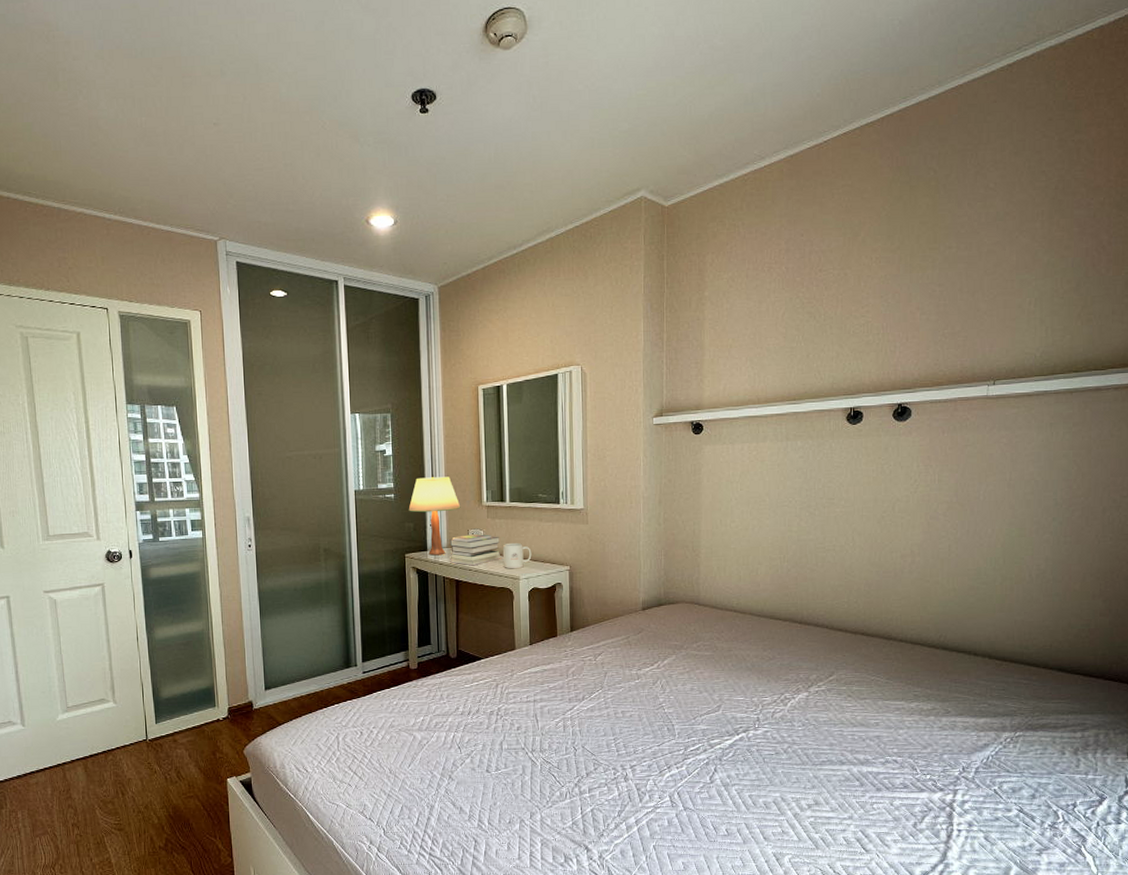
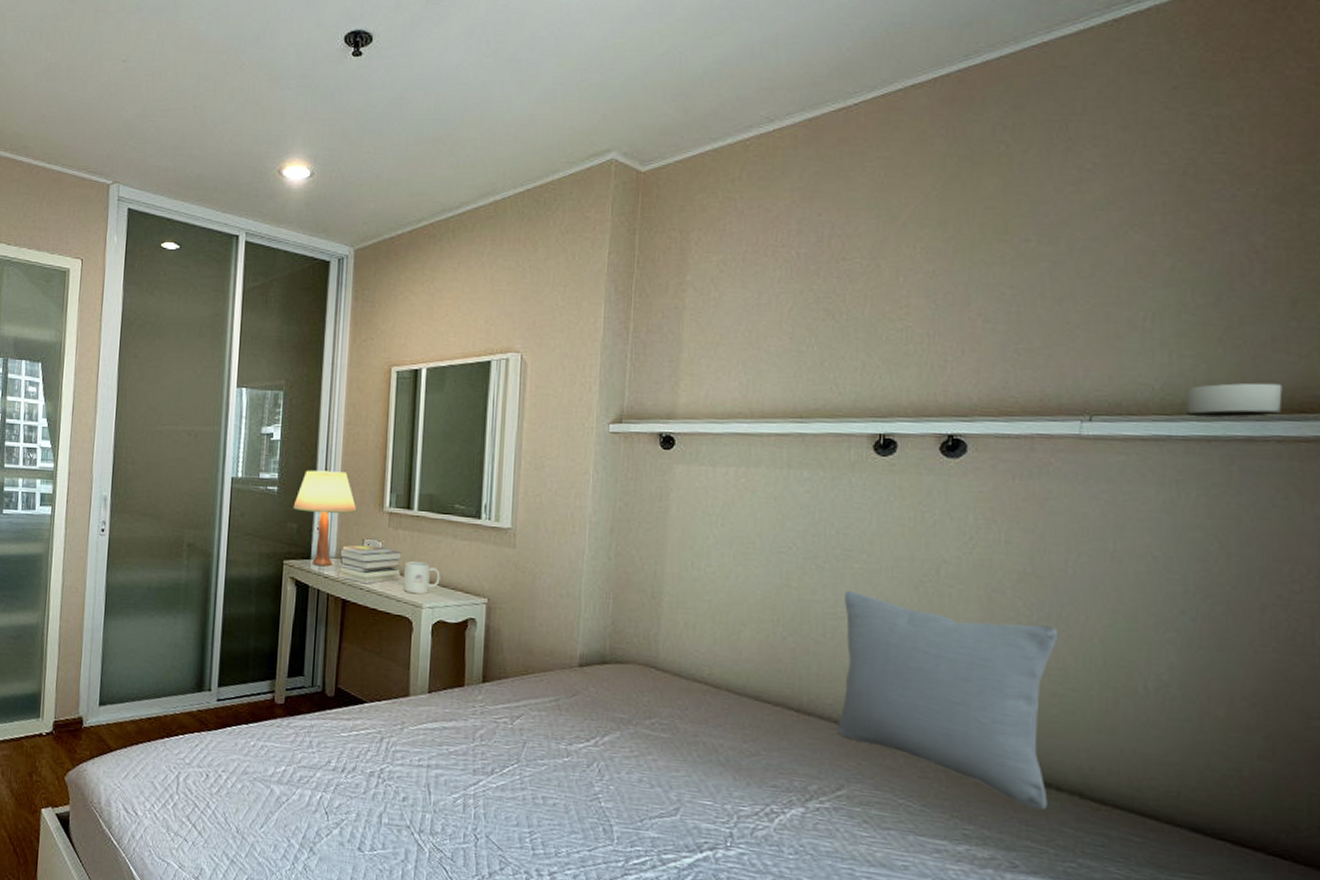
pillow: none [829,529,974,671] -> present [838,590,1059,811]
candle: none [1056,346,1119,375] -> present [1185,382,1283,417]

